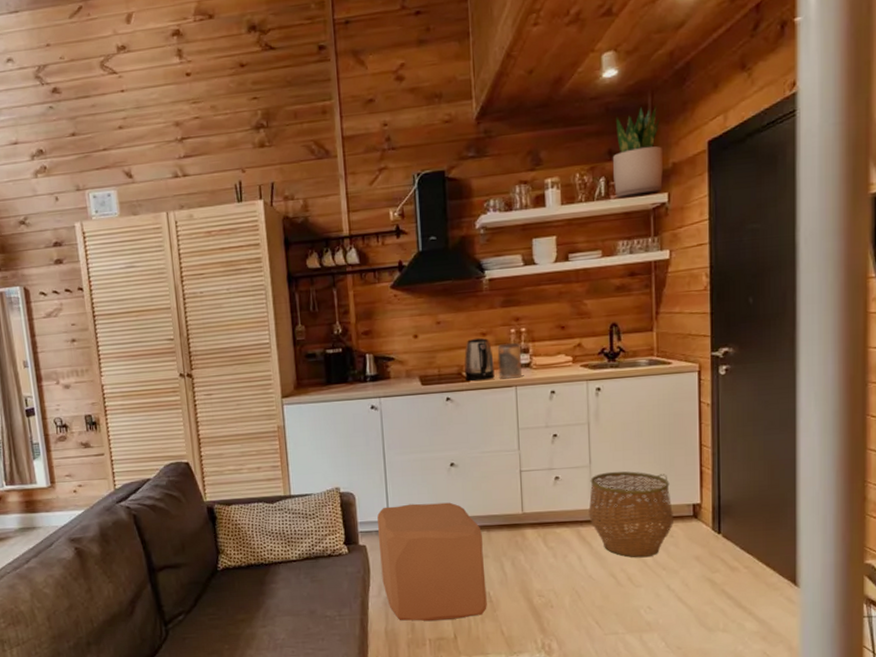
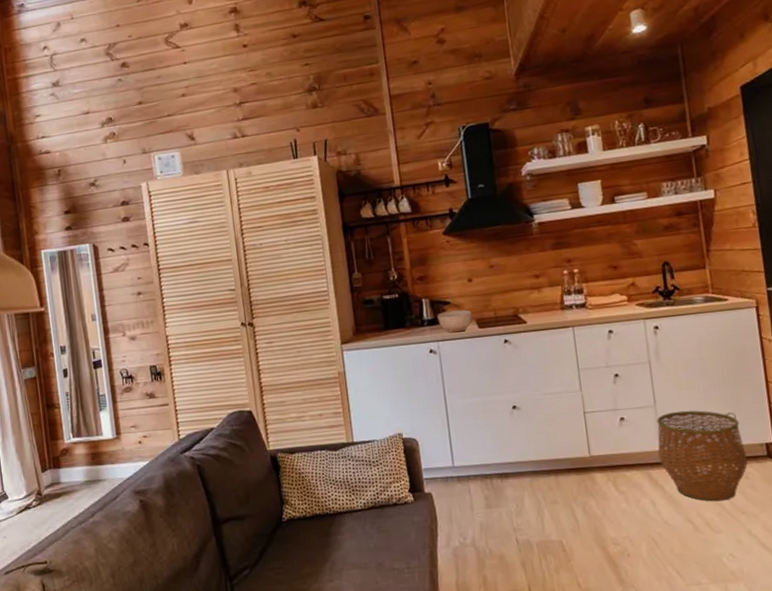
pouf: present [377,502,487,622] -> none [442,446,561,574]
bowl: none [380,366,416,390] -> present [437,309,473,333]
kettle: present [464,337,495,382] -> none [519,279,551,324]
jar: present [497,342,522,379] -> none [551,283,578,320]
planter: present [613,105,663,200] -> none [649,56,700,143]

